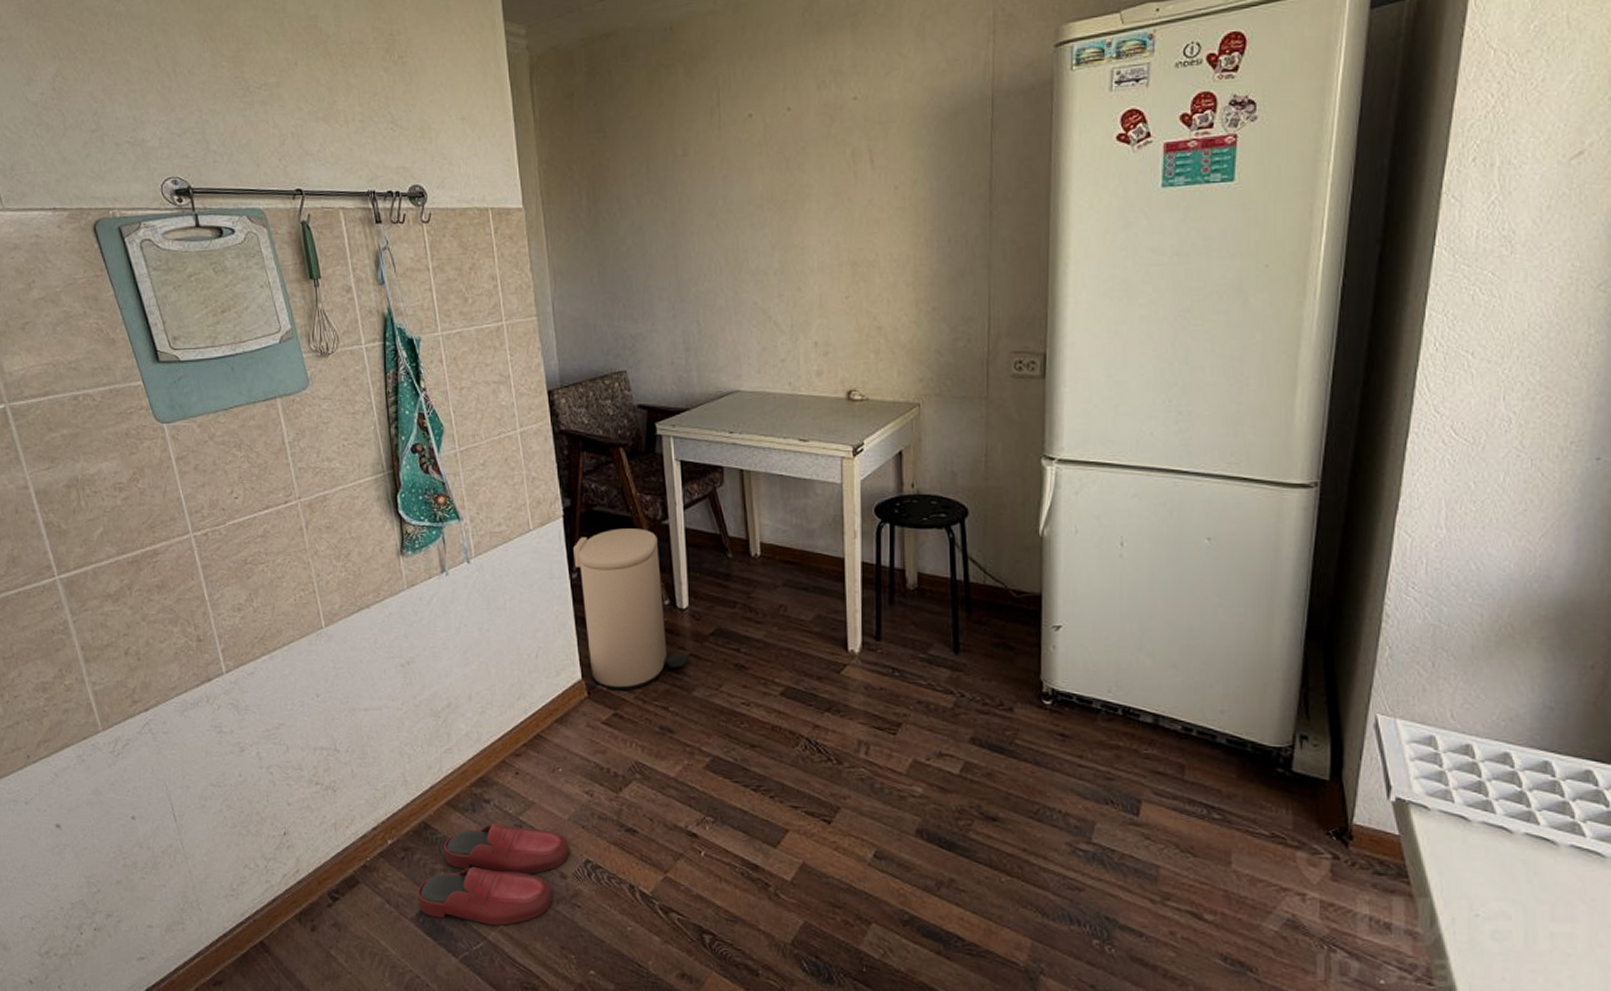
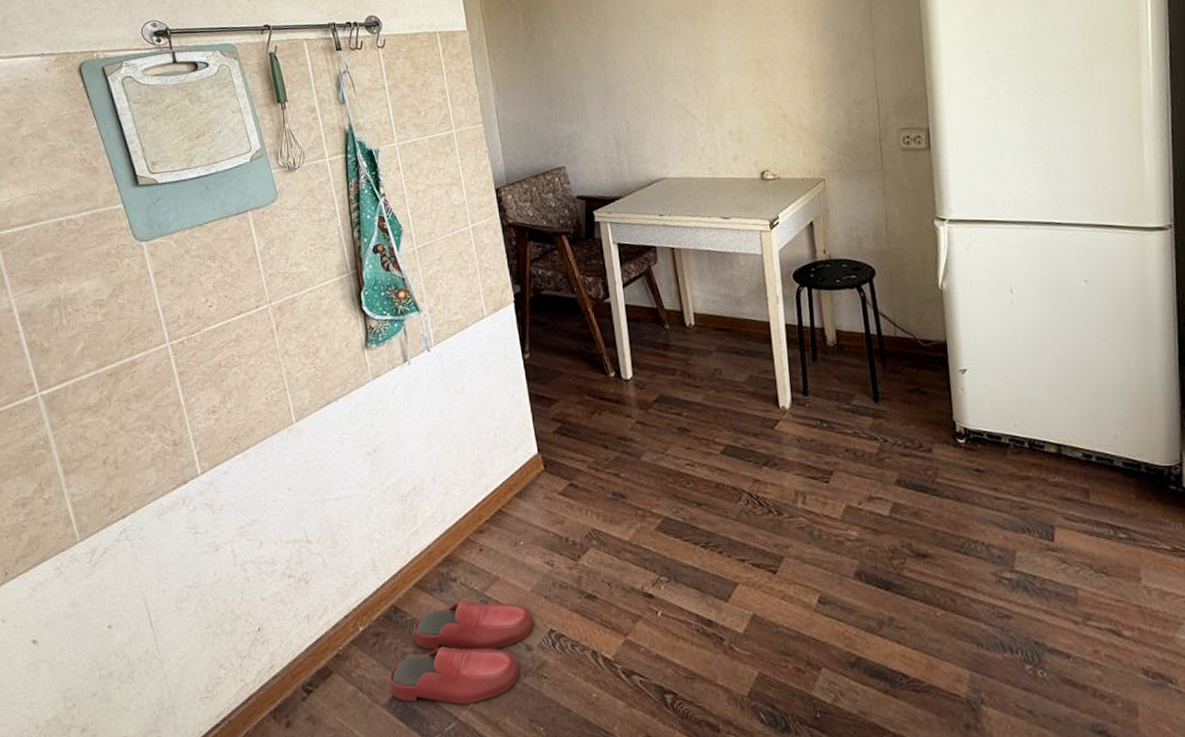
pedal bin: present [573,528,687,691] -> none [525,308,634,462]

